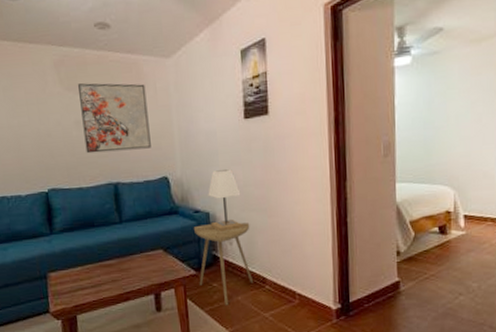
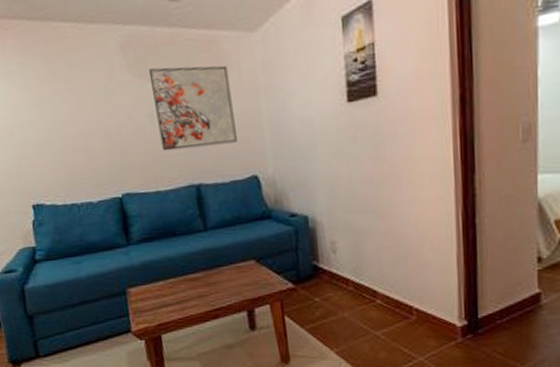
side table: present [193,222,253,306] -> none [289,226,361,323]
lamp: present [208,169,243,232] -> none [305,164,349,238]

